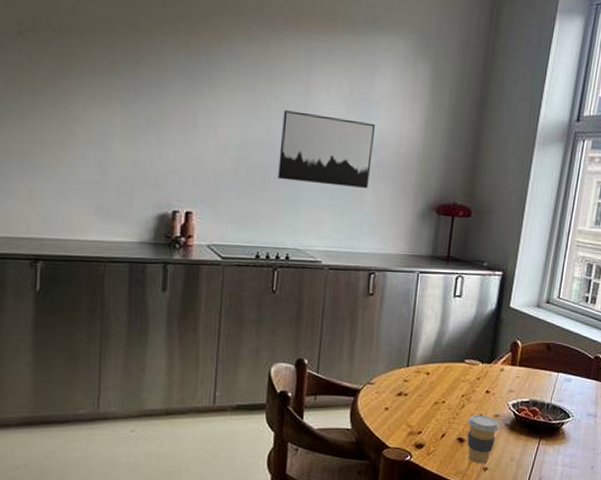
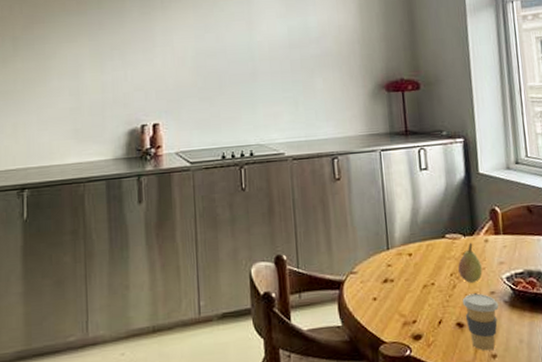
wall art: present [276,110,376,189] -> none [230,18,317,82]
fruit: none [470,369,493,405] -> present [458,242,483,283]

